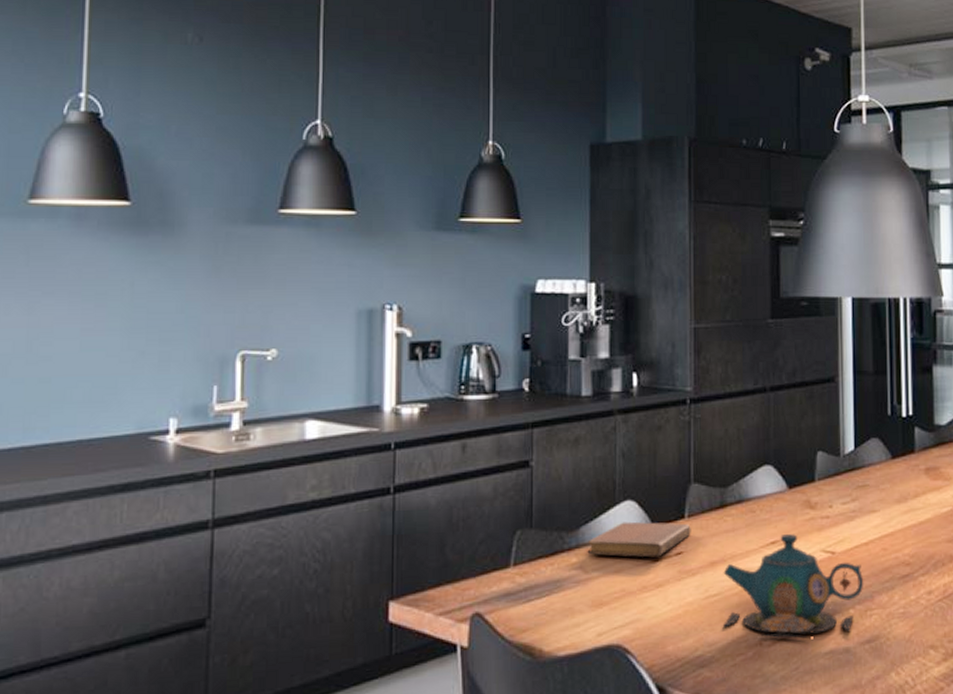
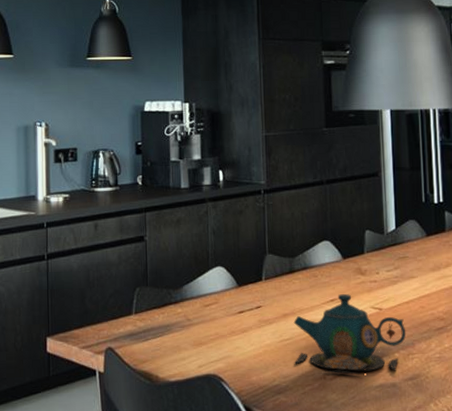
notebook: present [587,521,691,558] -> none [189,282,268,310]

